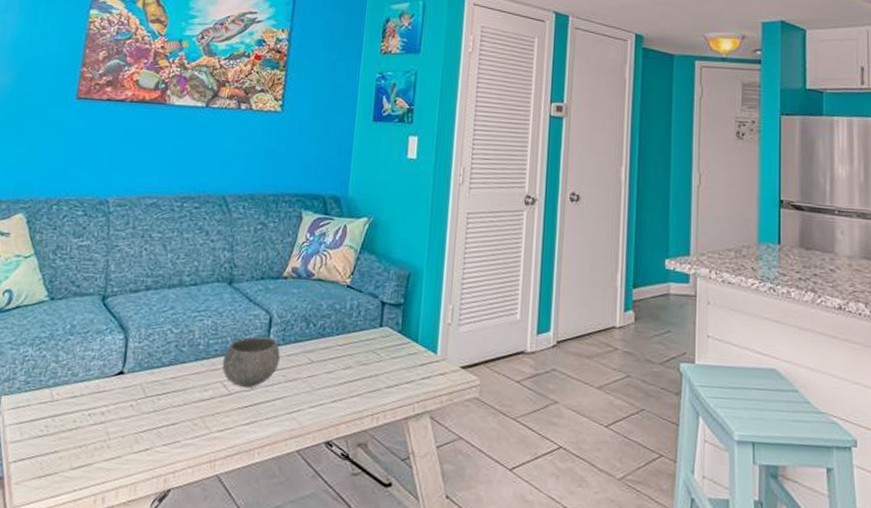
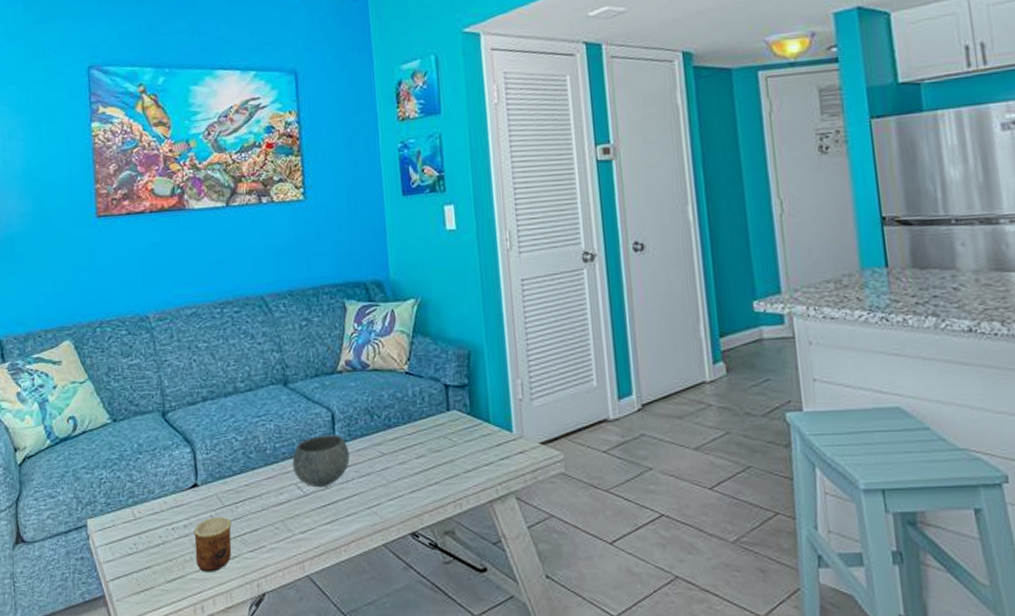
cup: none [106,407,151,463] -> present [194,517,232,572]

